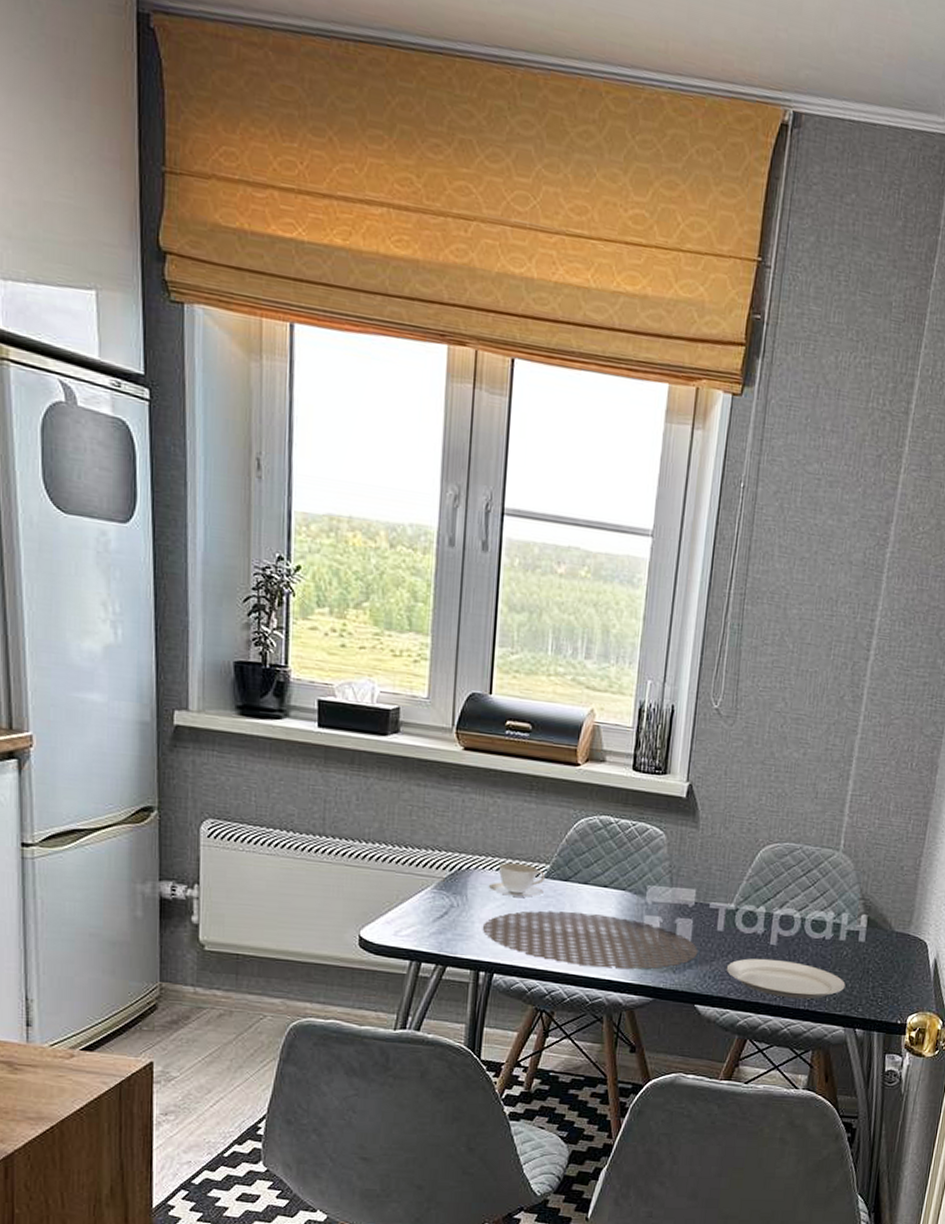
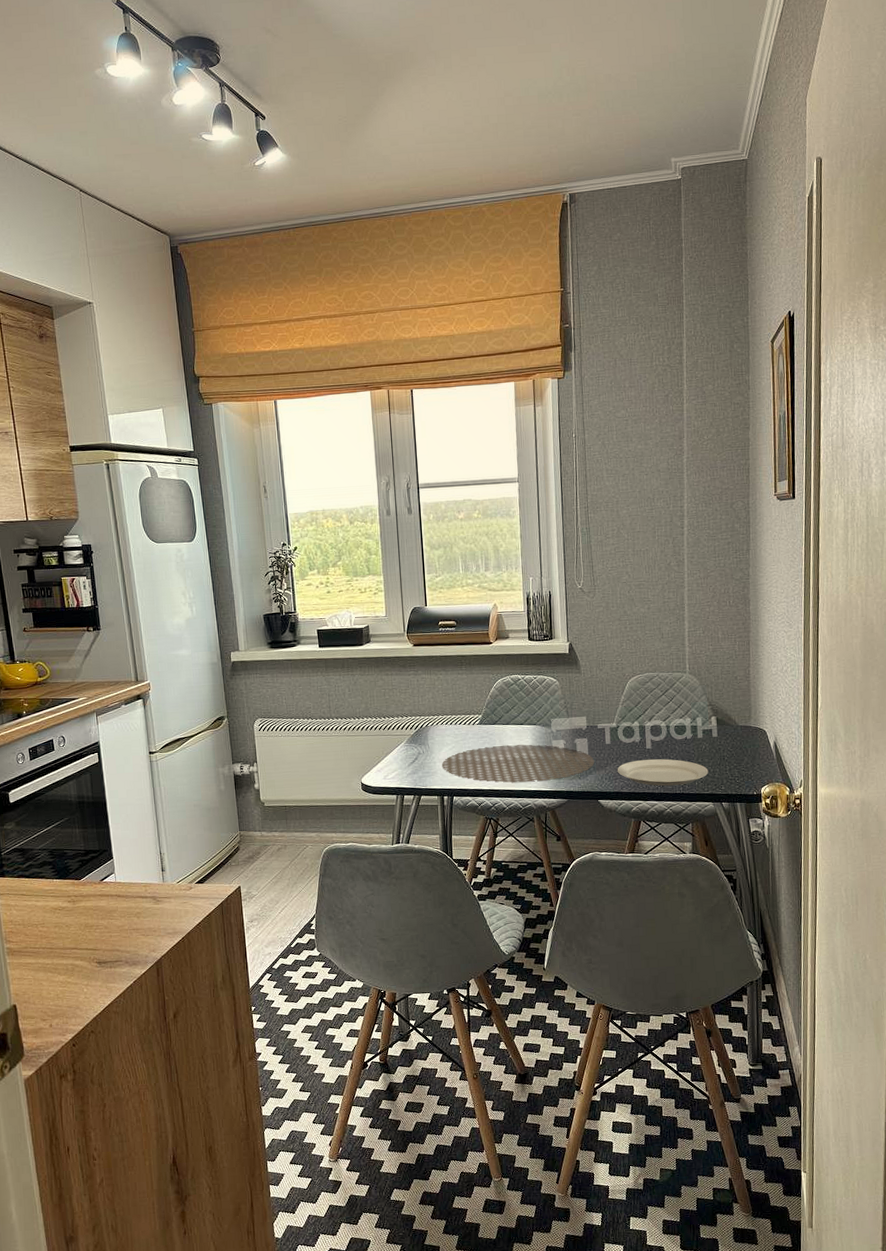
teacup: present [488,862,545,898] -> none [441,717,480,741]

